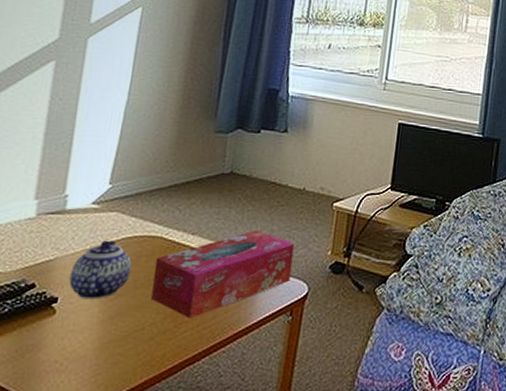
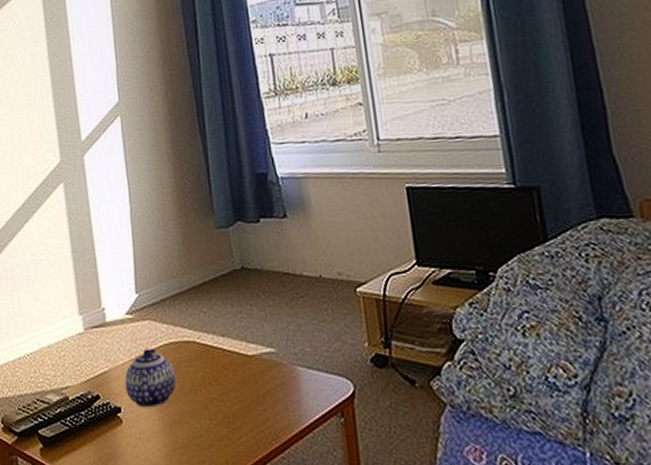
tissue box: present [151,230,295,319] -> none [195,326,332,424]

